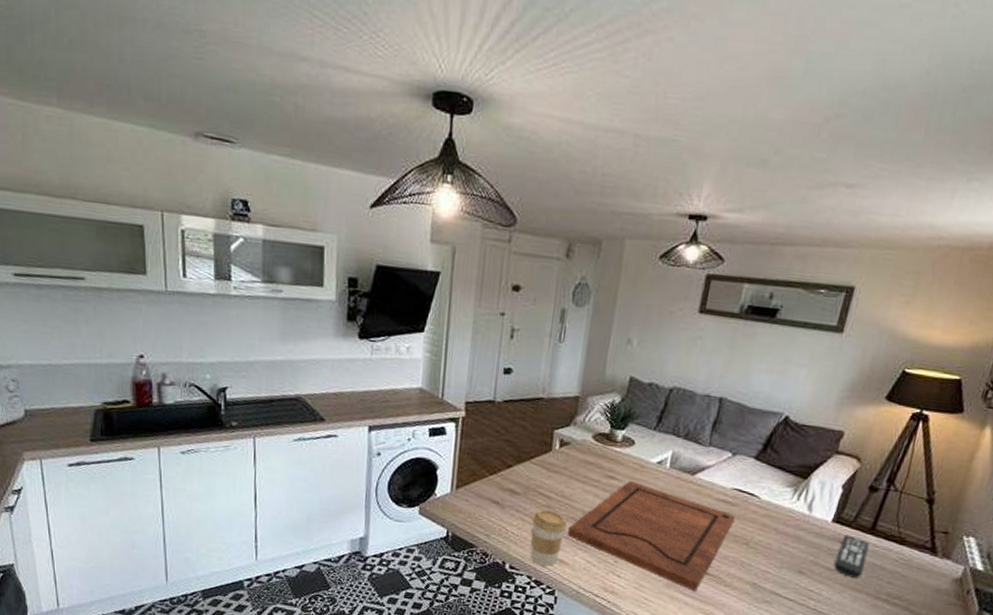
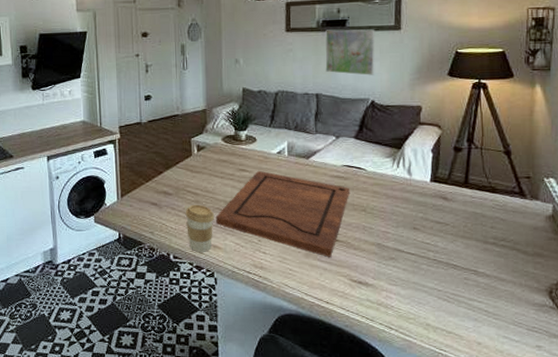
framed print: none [737,318,812,385] -> present [325,29,375,76]
remote control: present [834,534,870,578] -> none [441,191,468,227]

